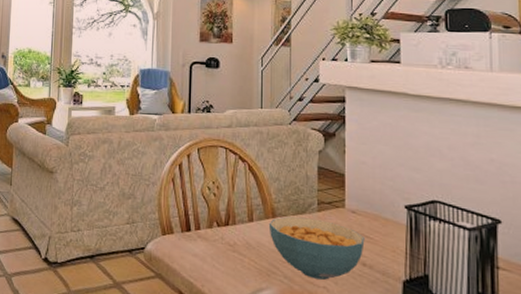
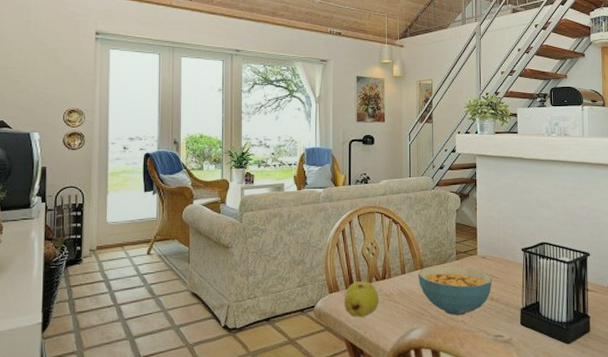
fruit: none [178,224,221,268] -> present [344,281,380,317]

